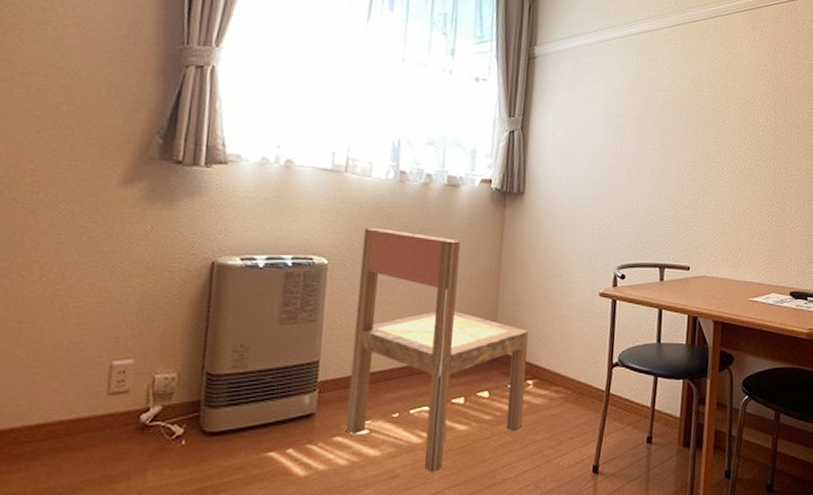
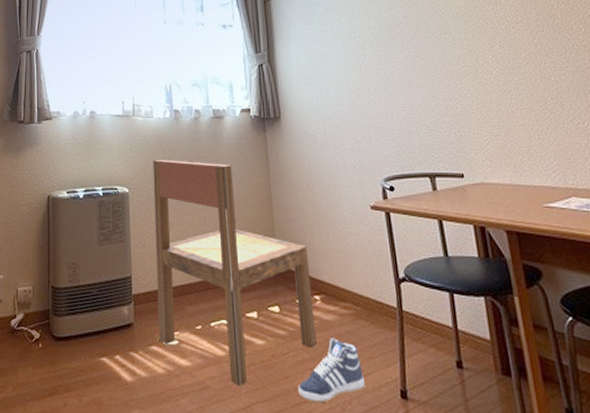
sneaker: none [495,421,562,483] -> present [298,338,365,403]

